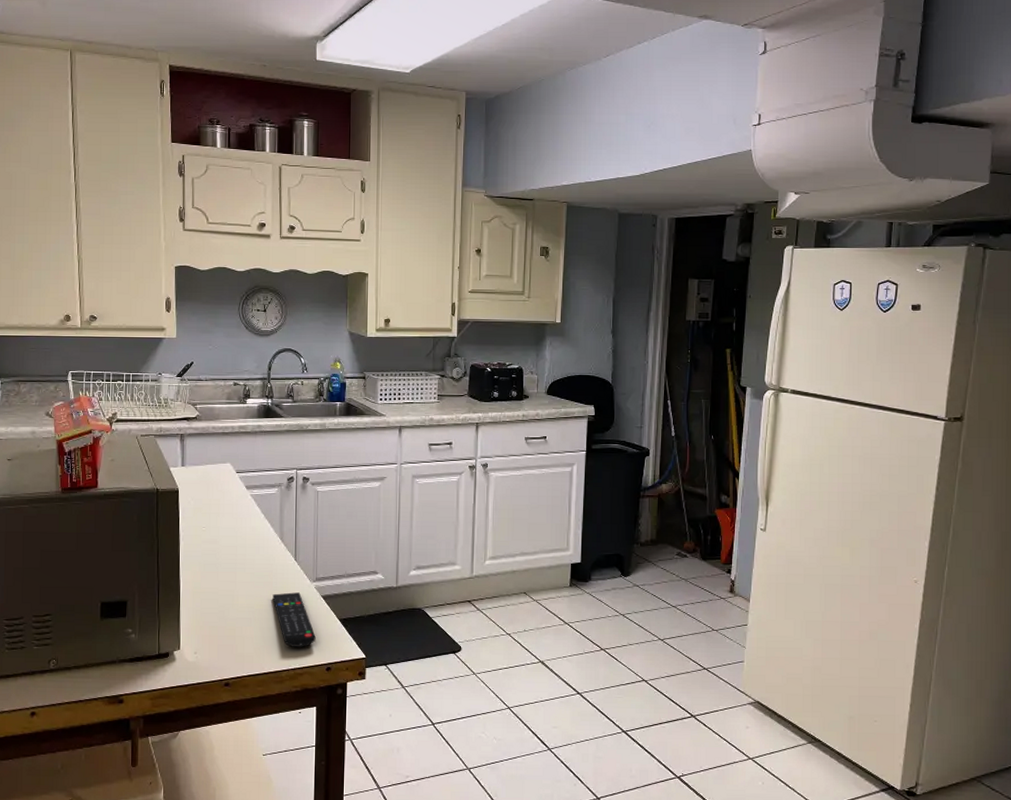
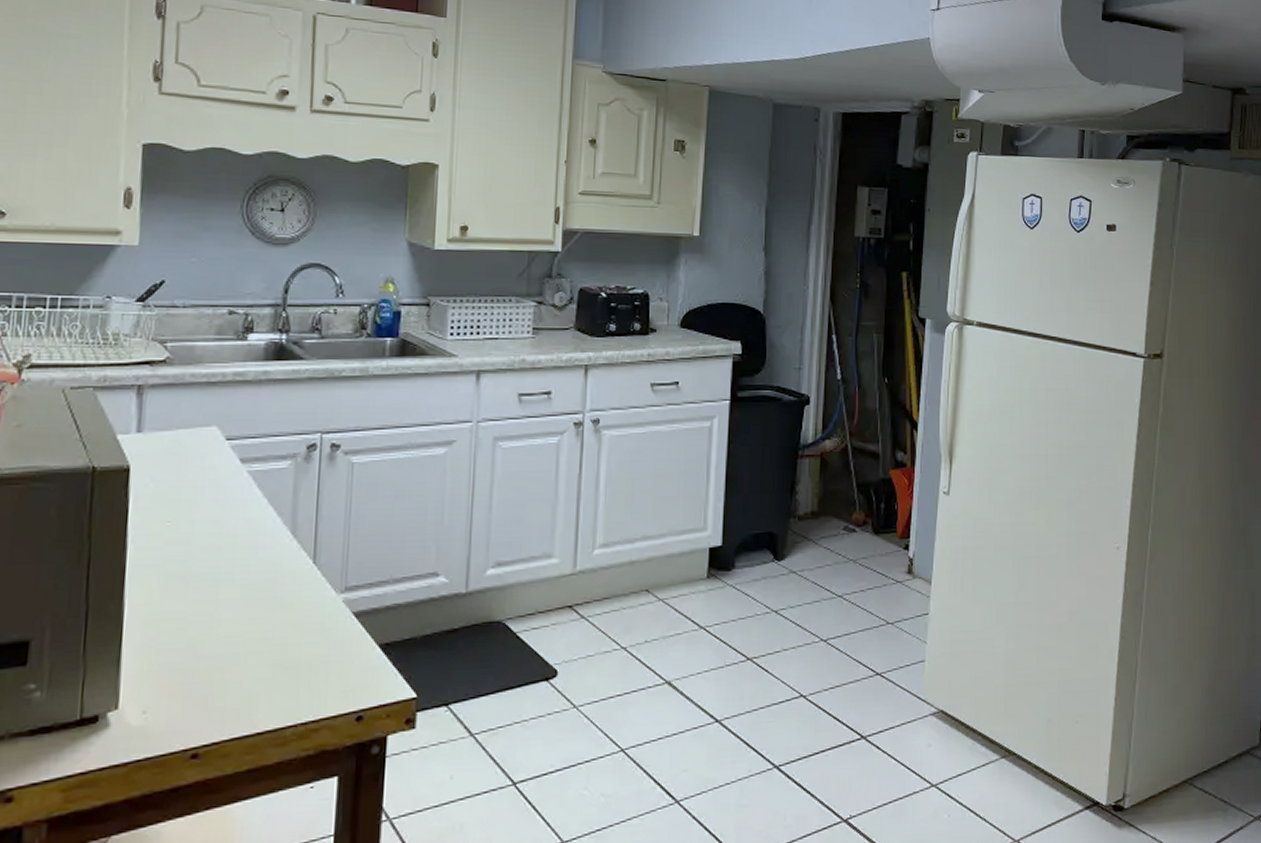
remote control: present [272,592,316,647] -> none [275,610,342,691]

